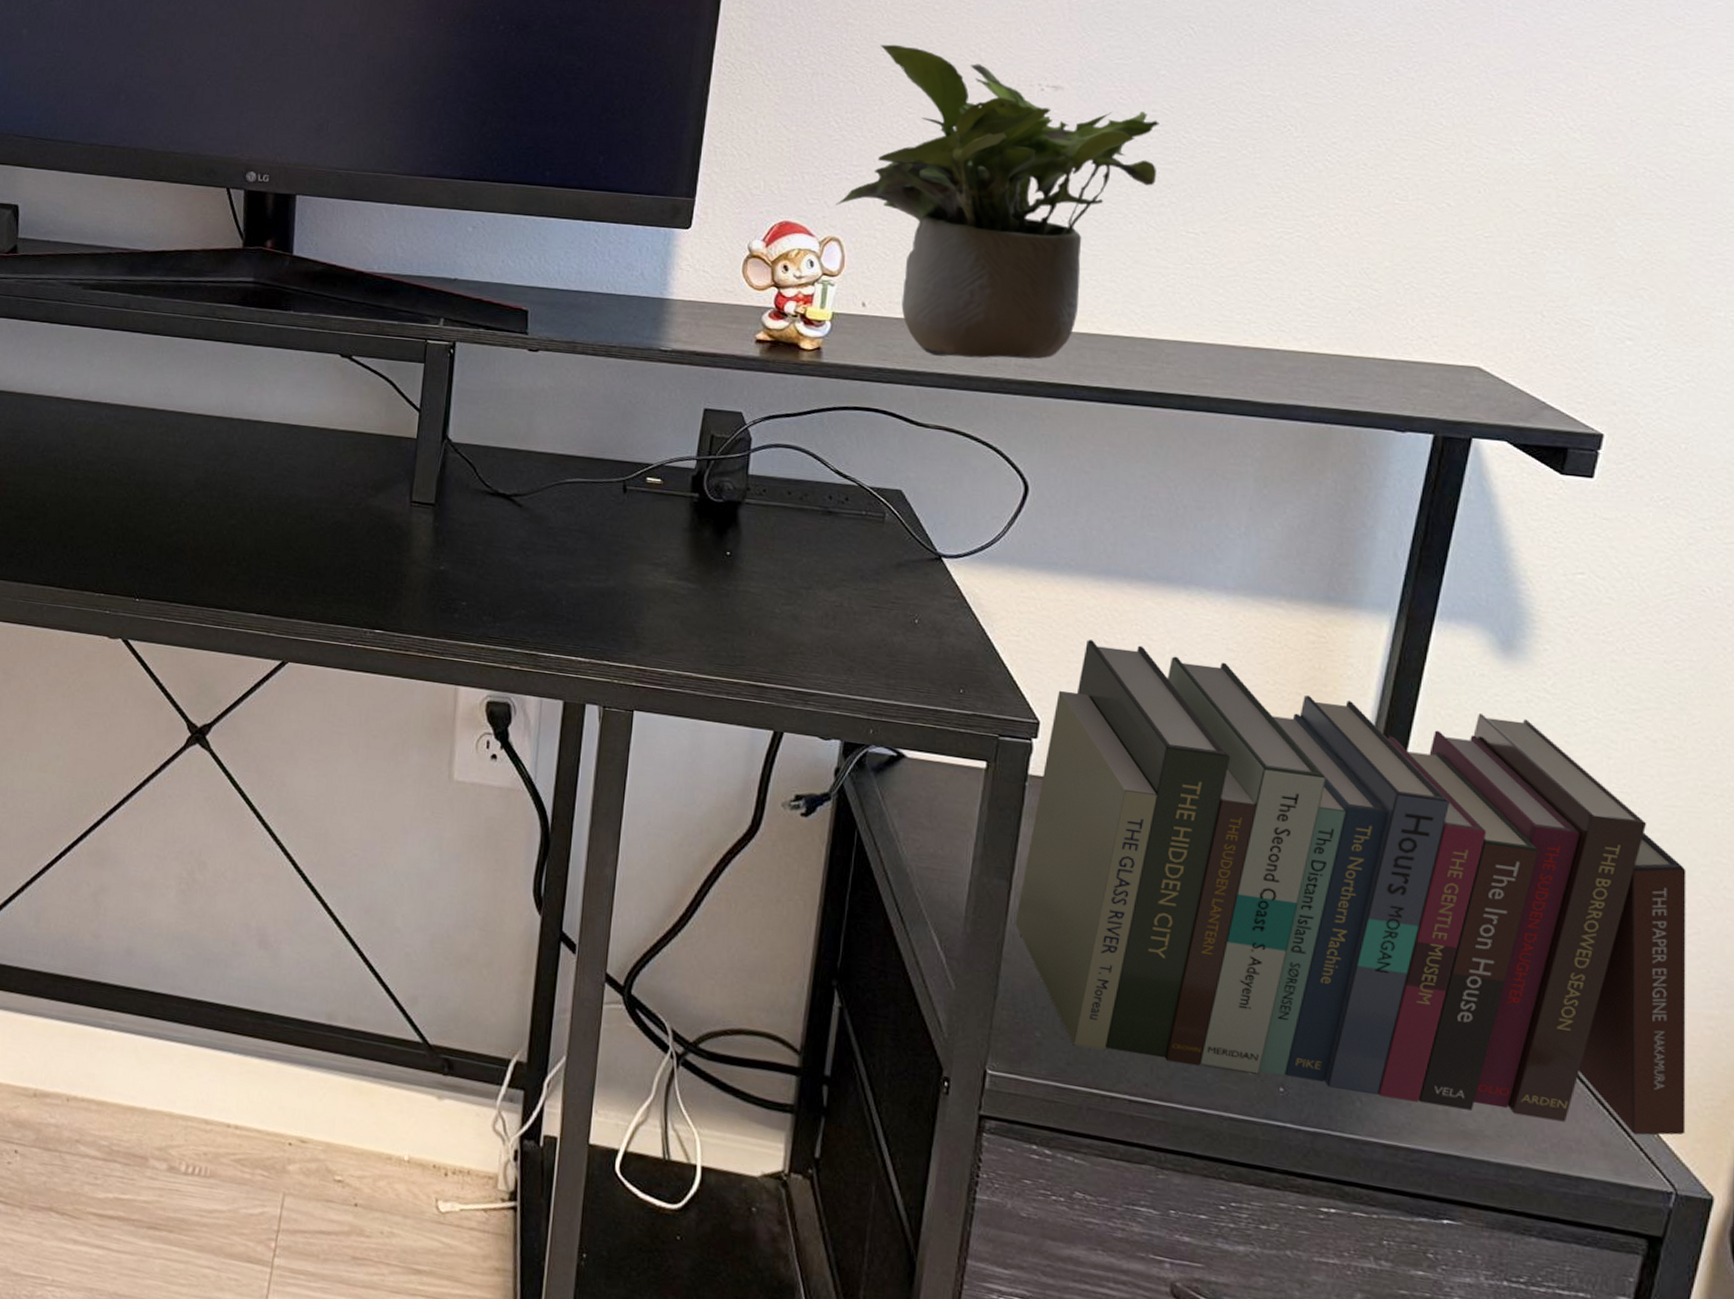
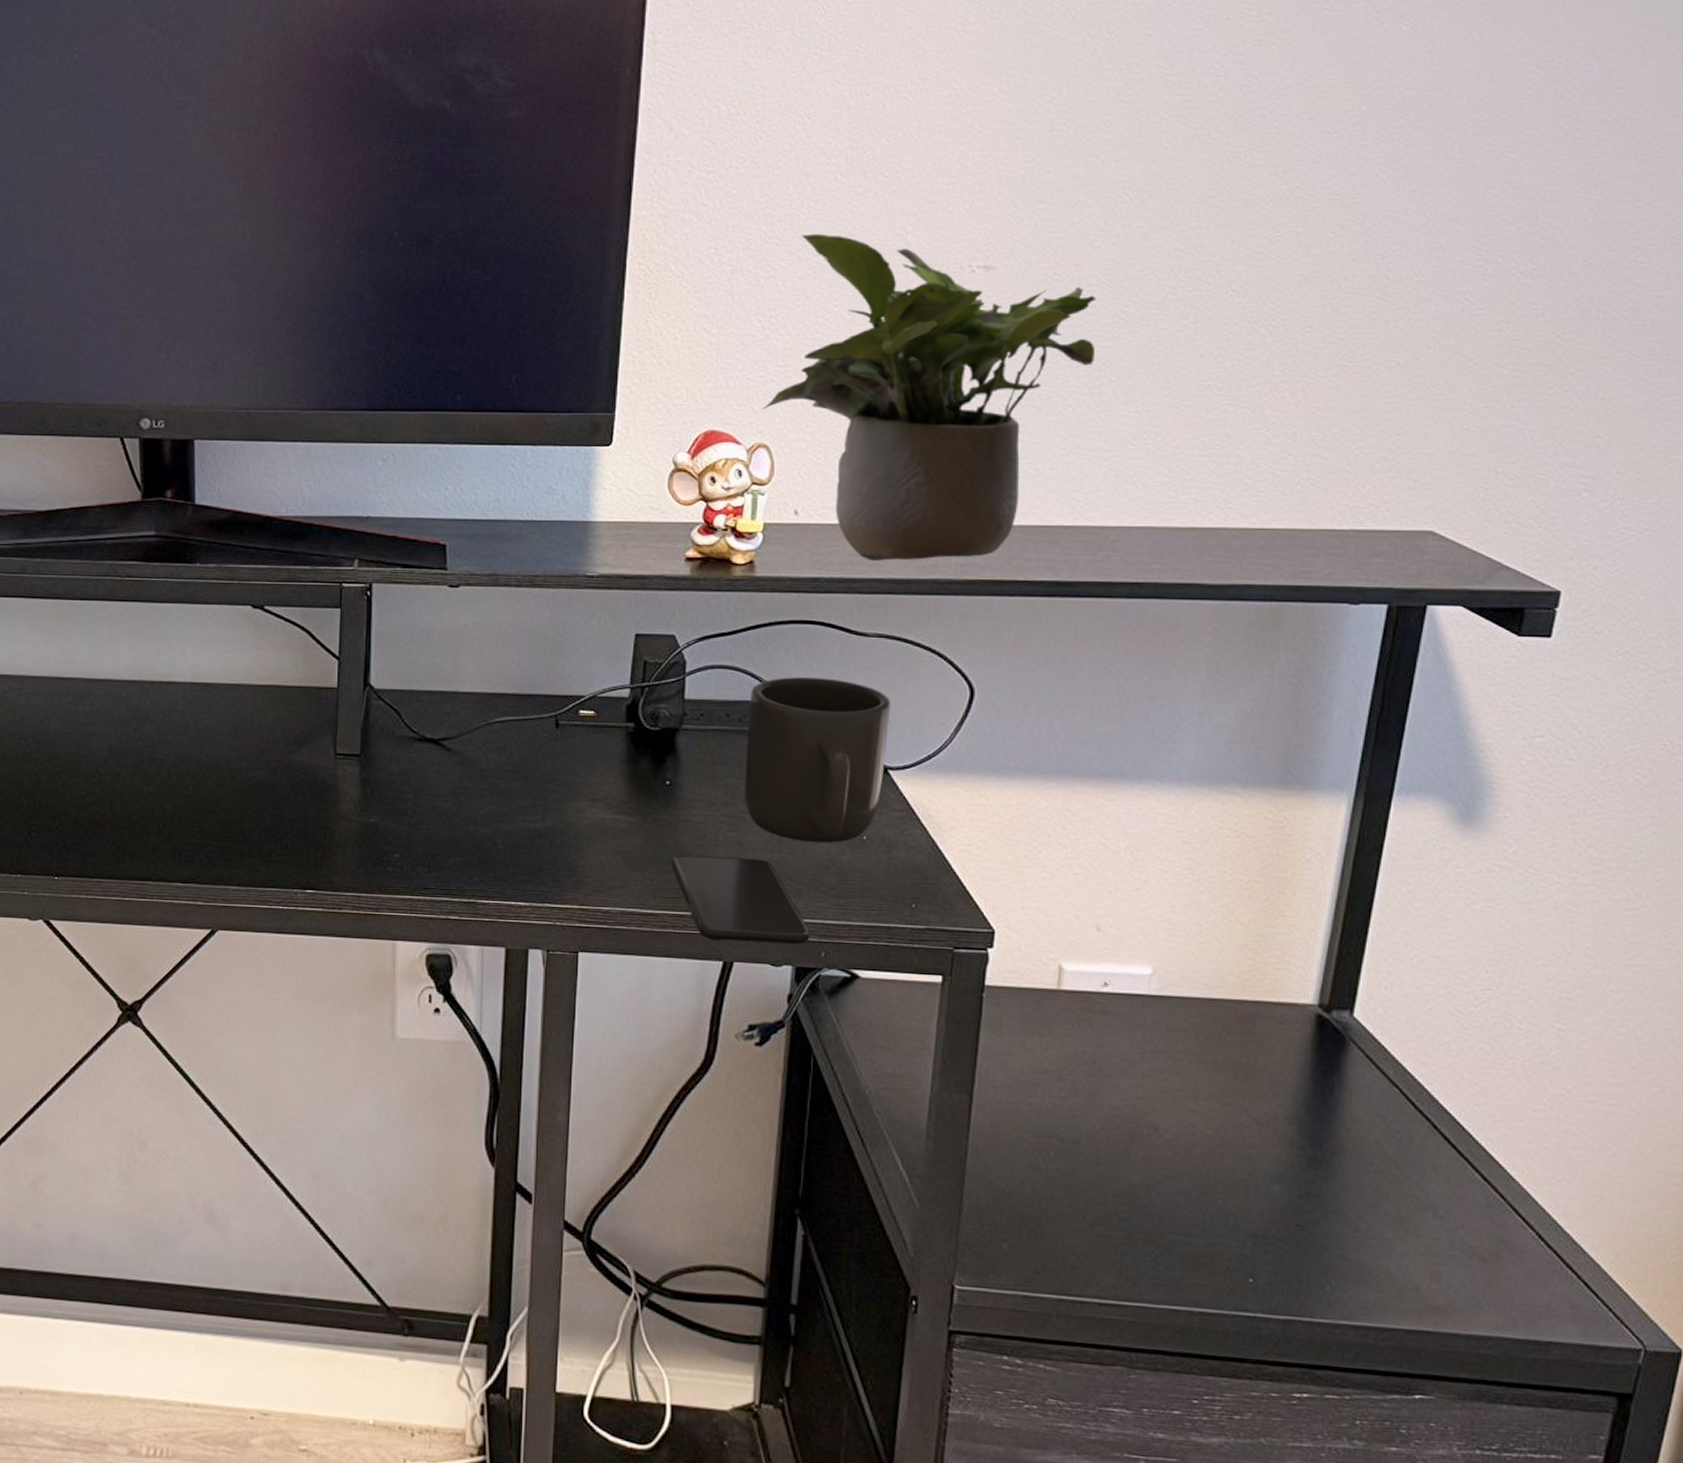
smartphone: none [728,624,860,720] -> present [671,855,810,944]
mug: none [801,460,948,624] -> present [743,677,891,843]
books: present [1015,639,1686,1136] -> none [977,843,1654,1296]

